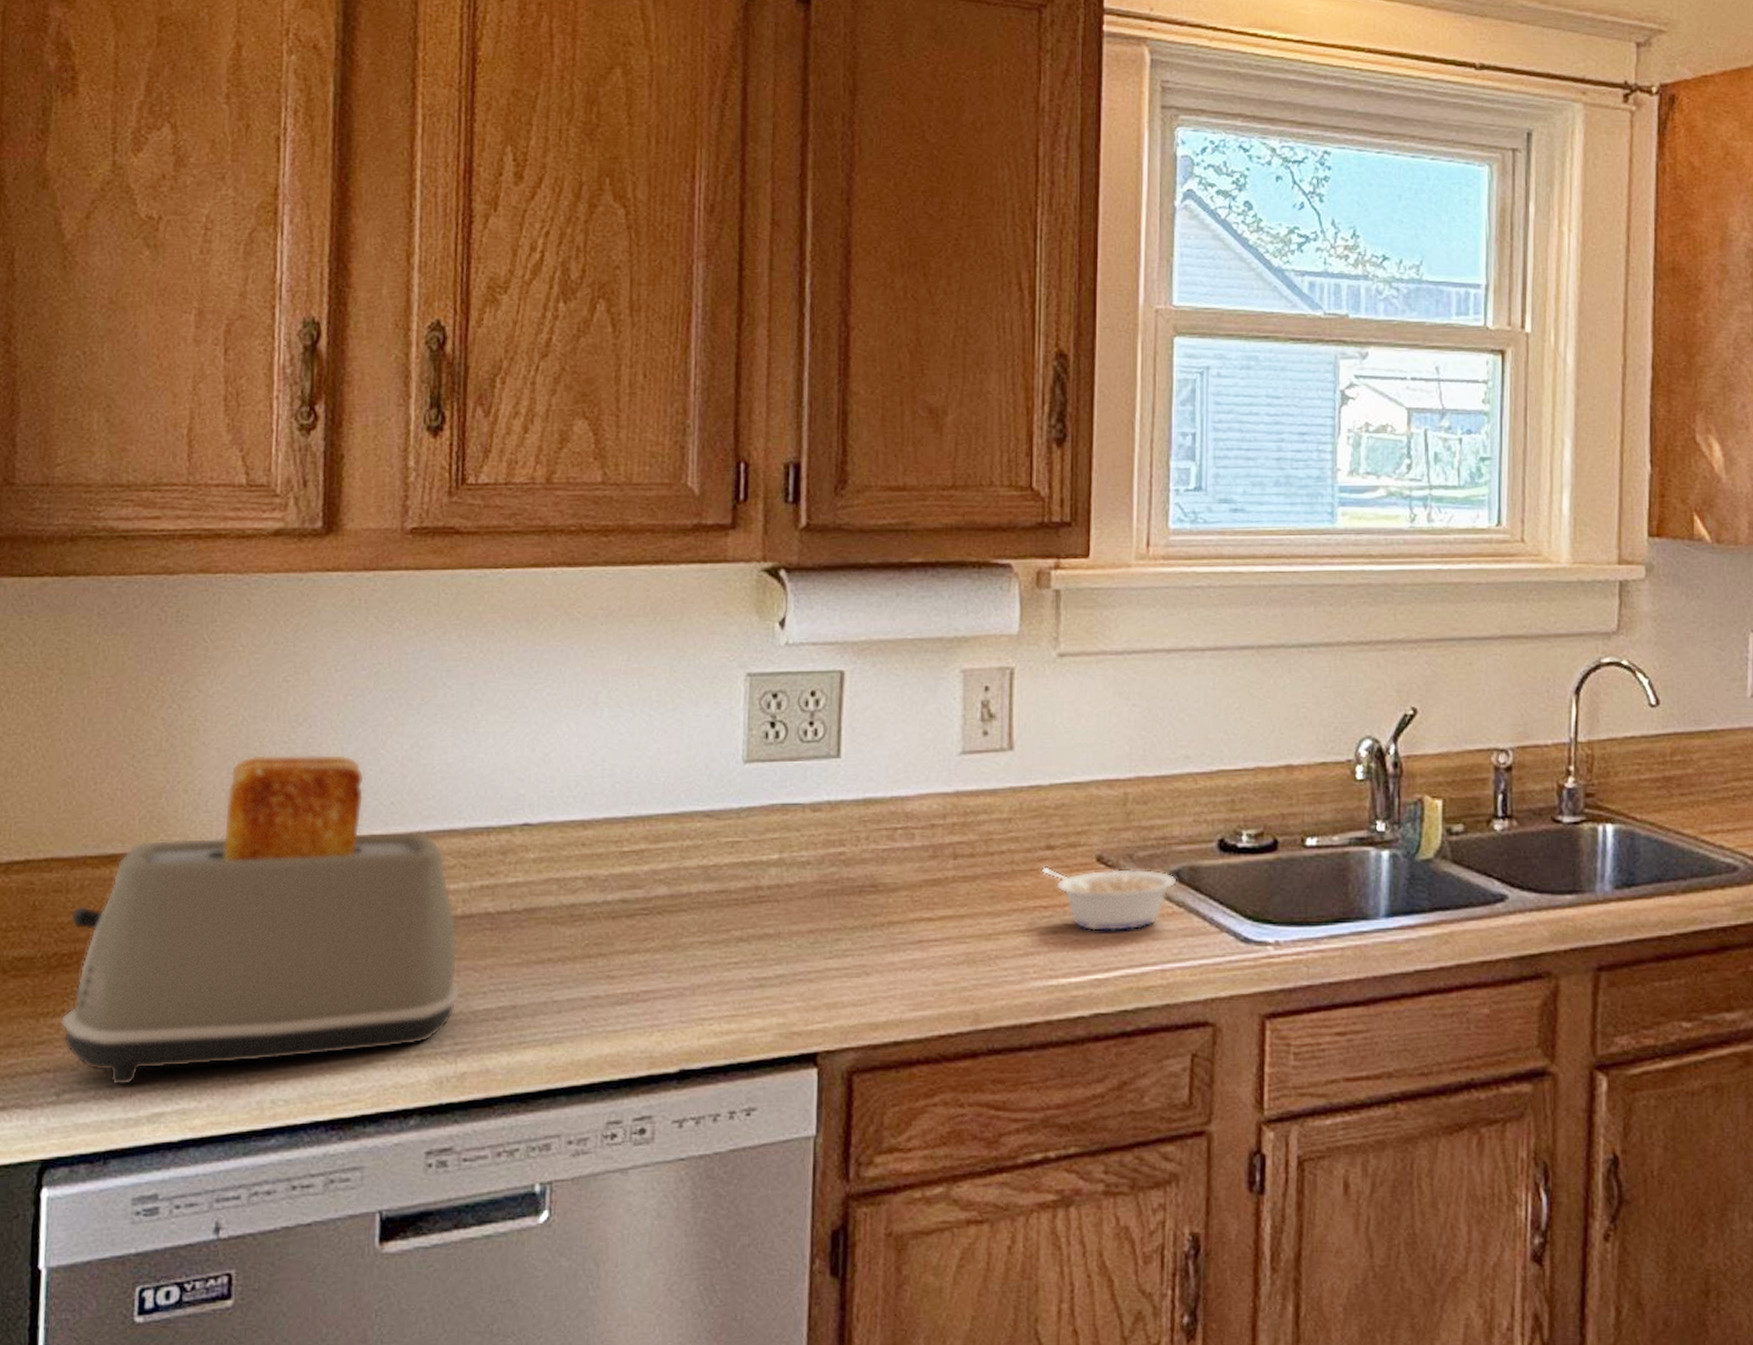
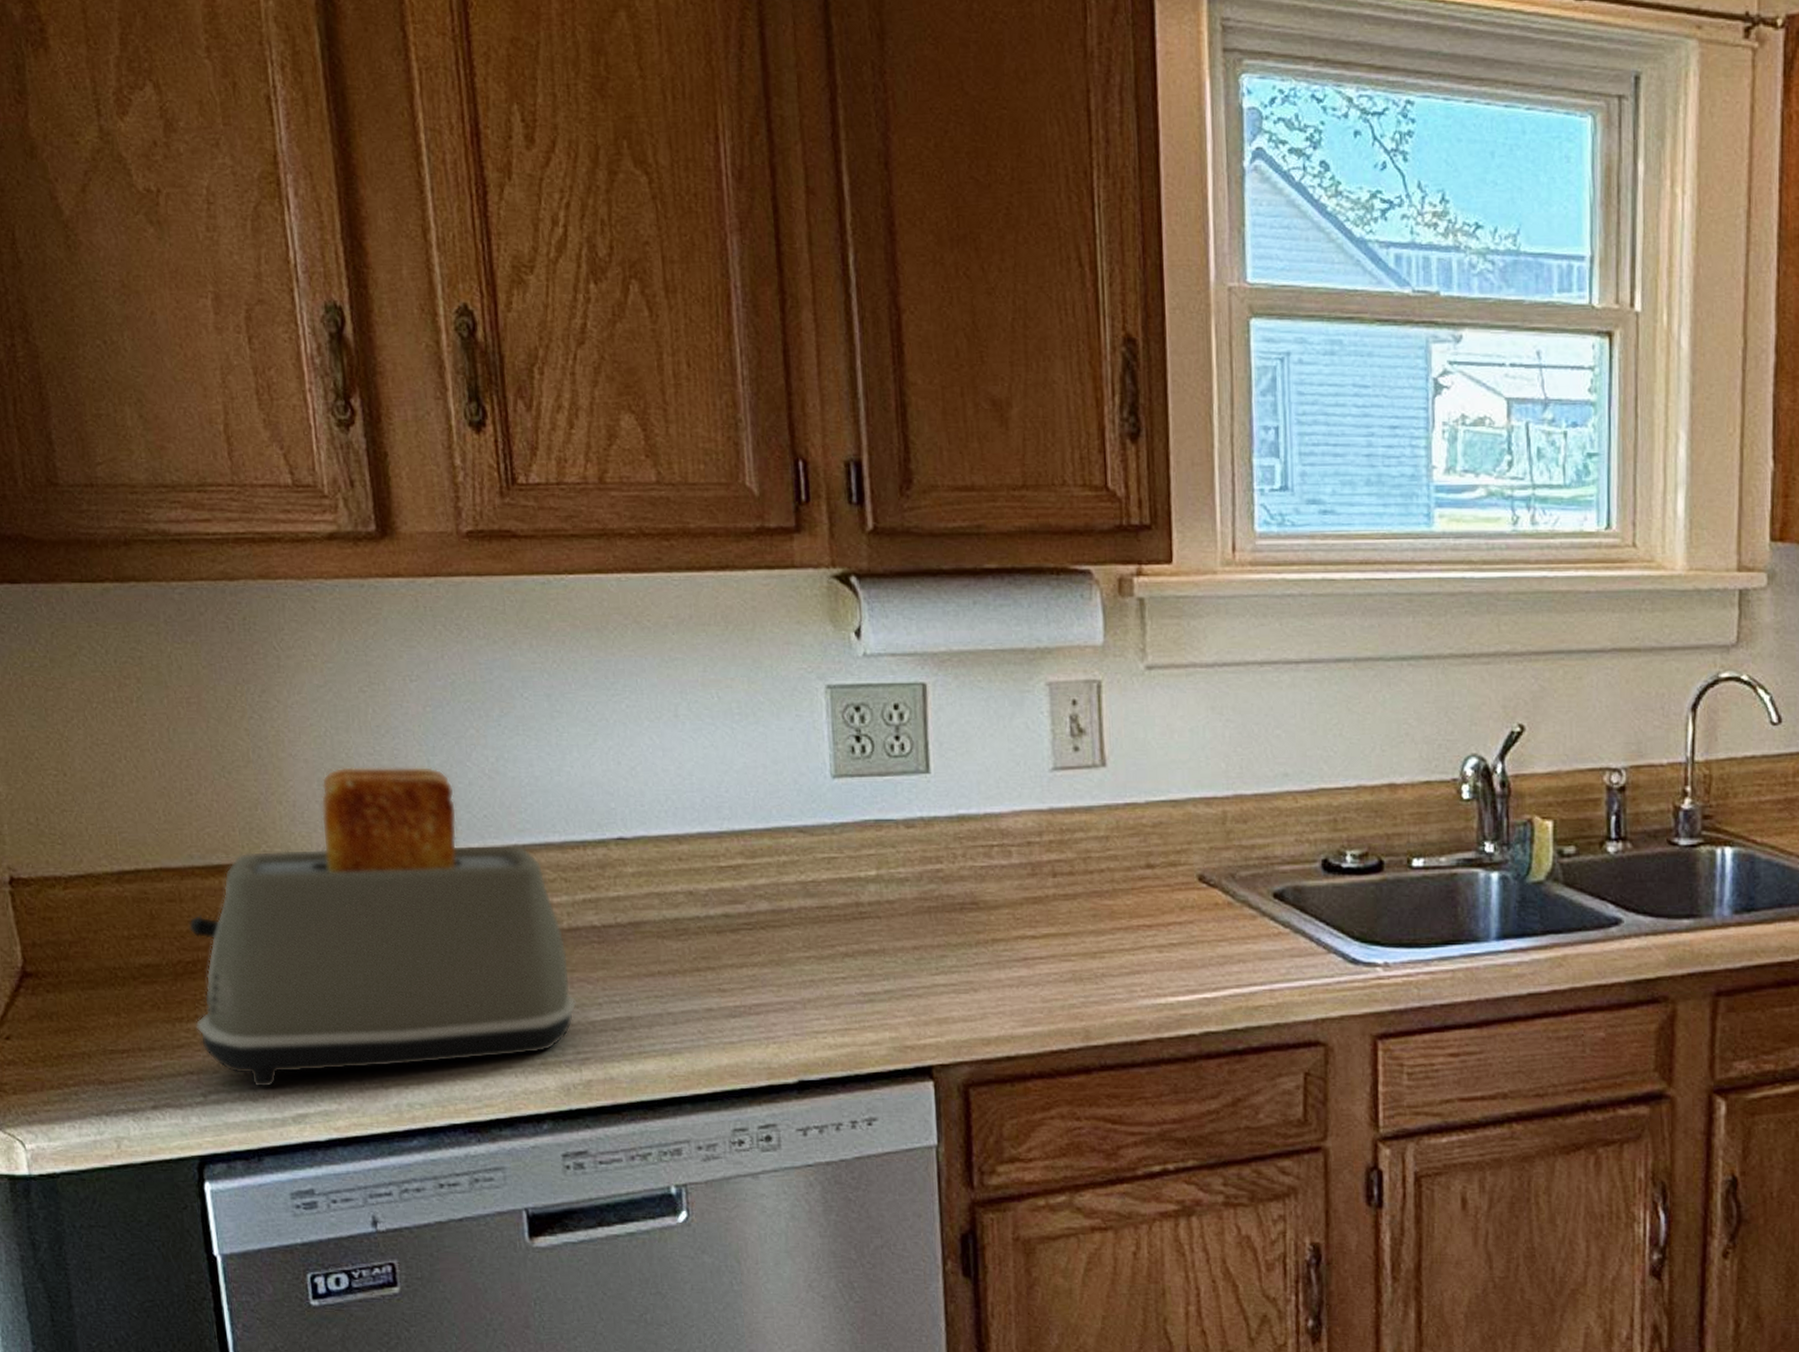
legume: present [1042,866,1177,932] -> none [1143,885,1282,952]

